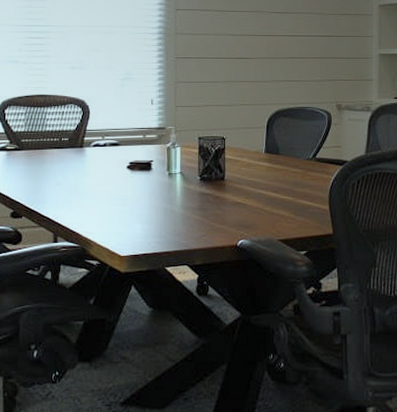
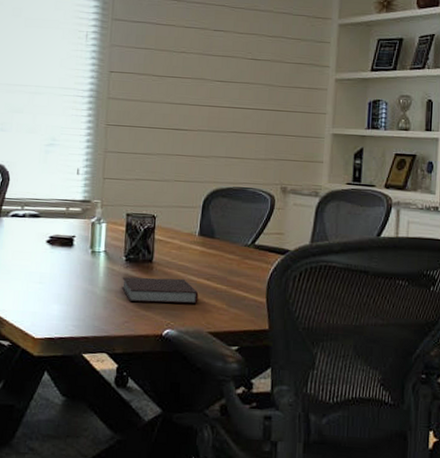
notebook: none [197,193,268,216] -> present [121,277,199,304]

